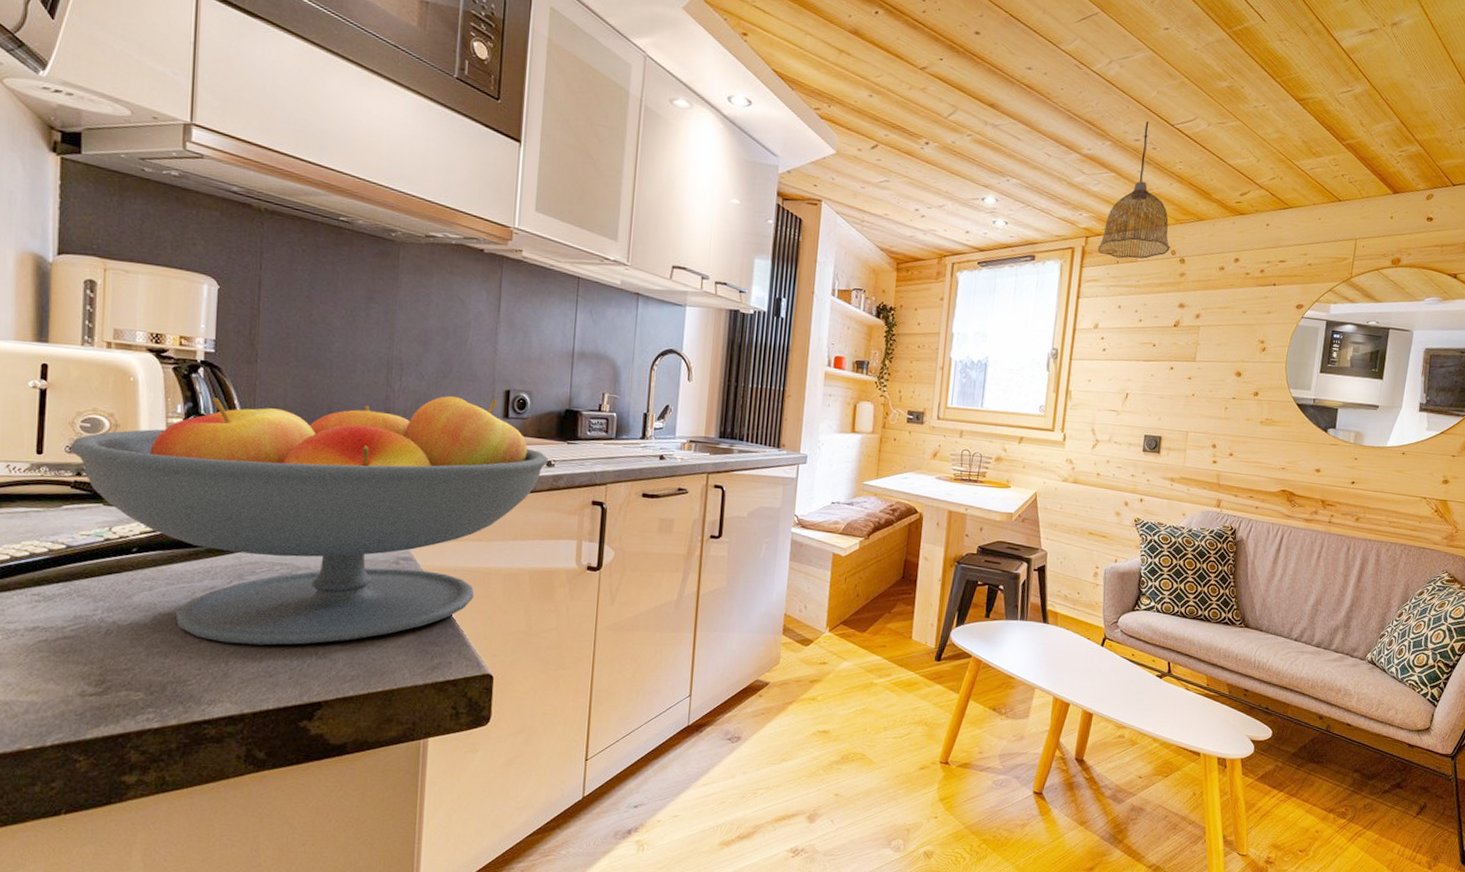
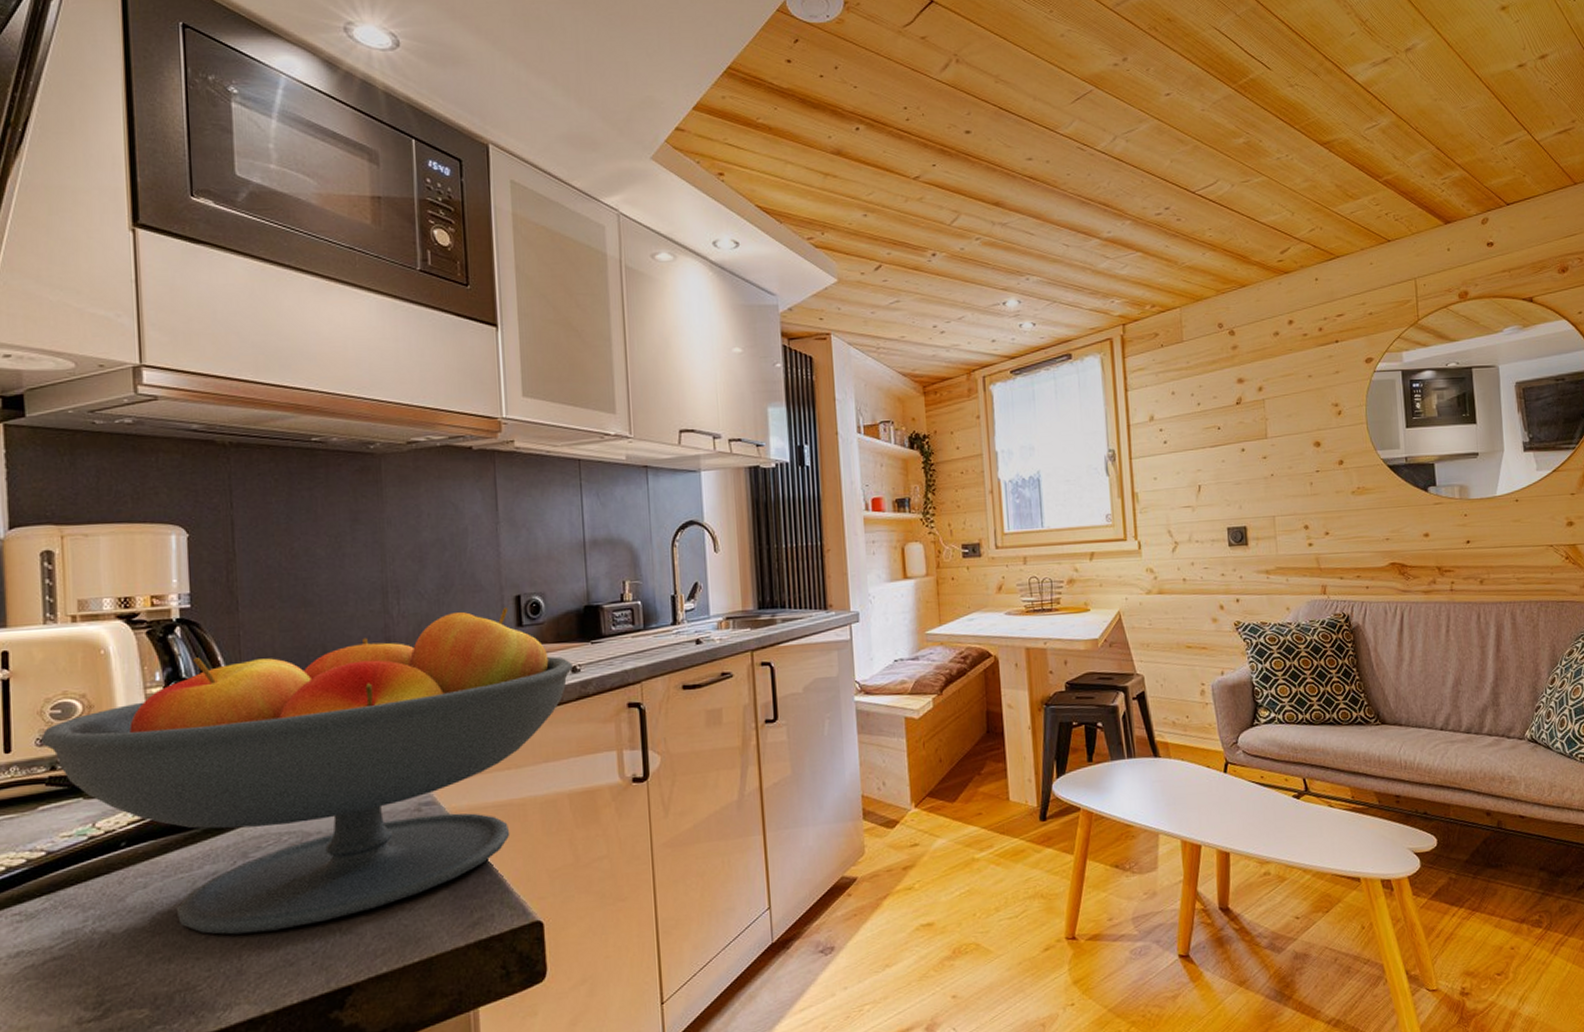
pendant lamp: present [1097,121,1170,259] -> none [1137,193,1216,342]

